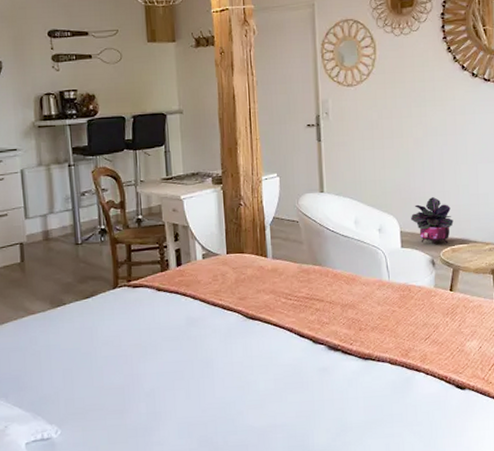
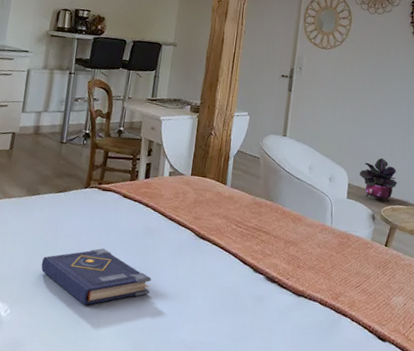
book: none [83,348,206,411] -> present [41,248,151,305]

